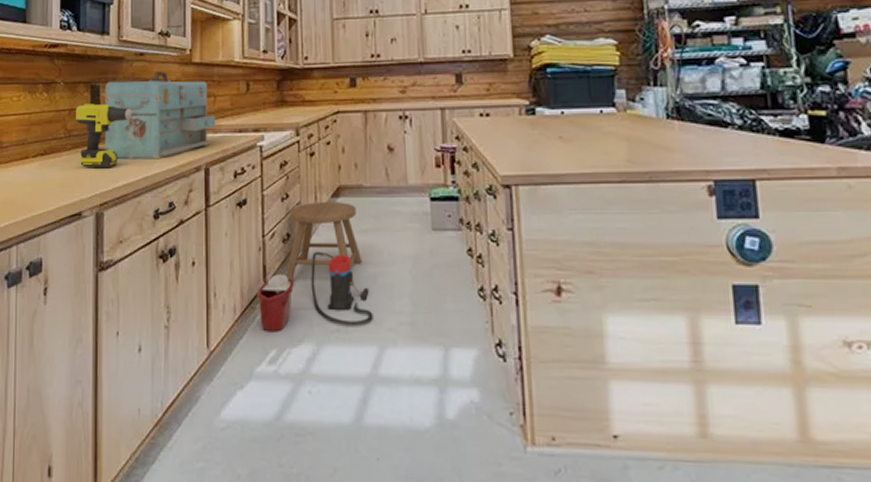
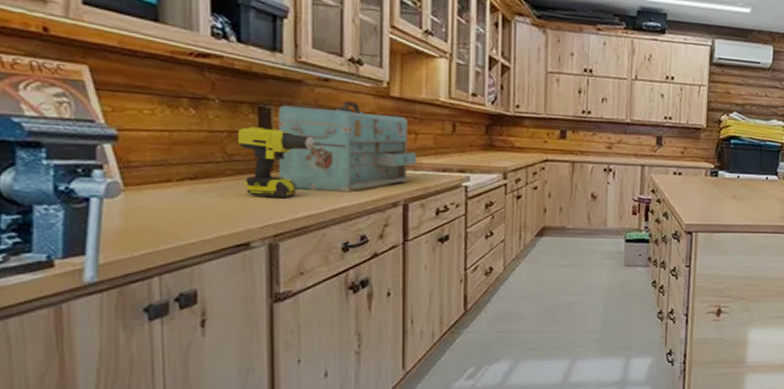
bucket: present [256,273,295,331] -> none [456,302,496,352]
stool: present [285,202,363,285] -> none [486,240,561,311]
vacuum cleaner: present [311,251,373,326] -> none [511,283,568,344]

